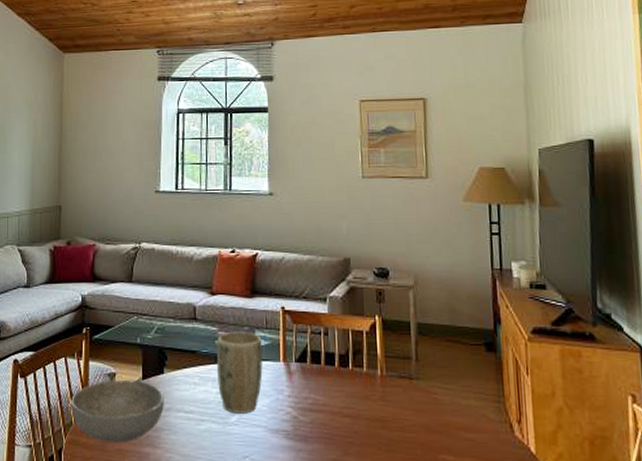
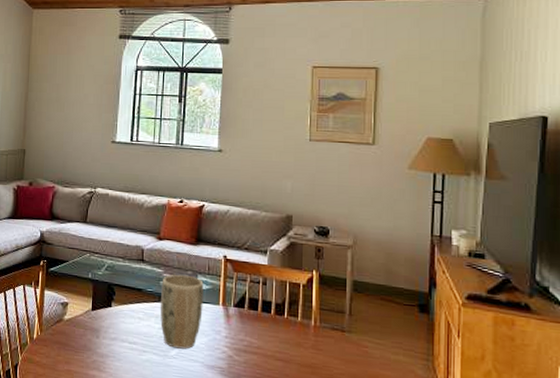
bowl: present [71,380,164,443] -> none [27,309,111,365]

